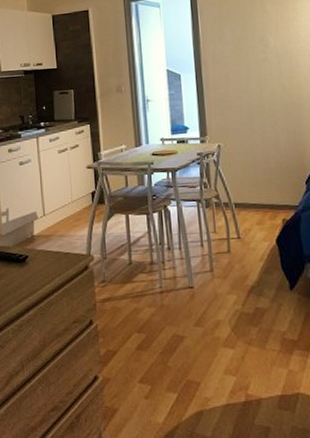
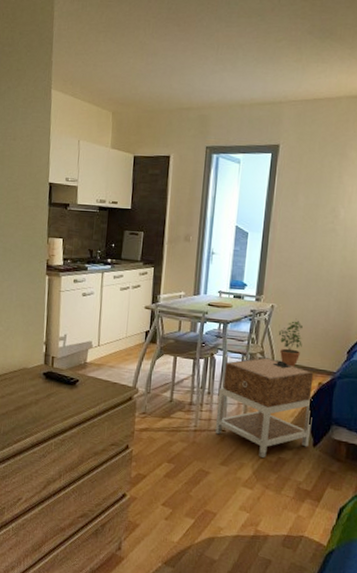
nightstand: none [178,201,286,311] -> present [215,357,314,458]
potted plant: none [230,155,258,207] -> present [278,318,303,367]

